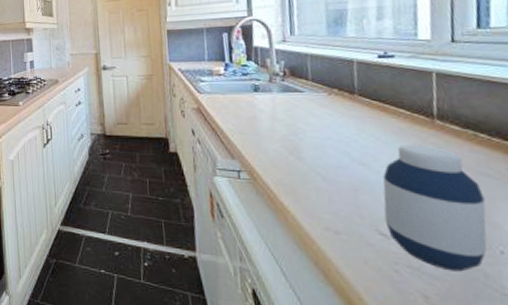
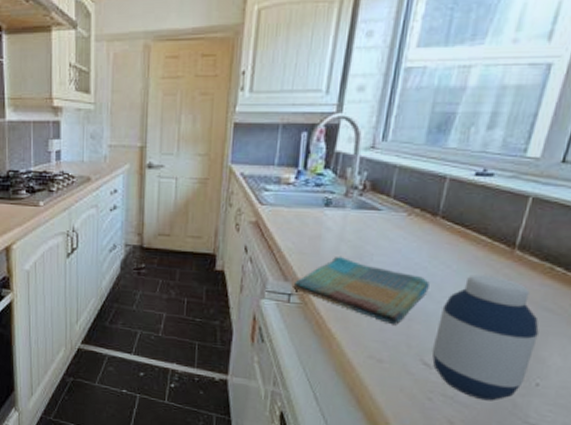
dish towel: none [241,134,365,196] -> present [294,256,430,325]

